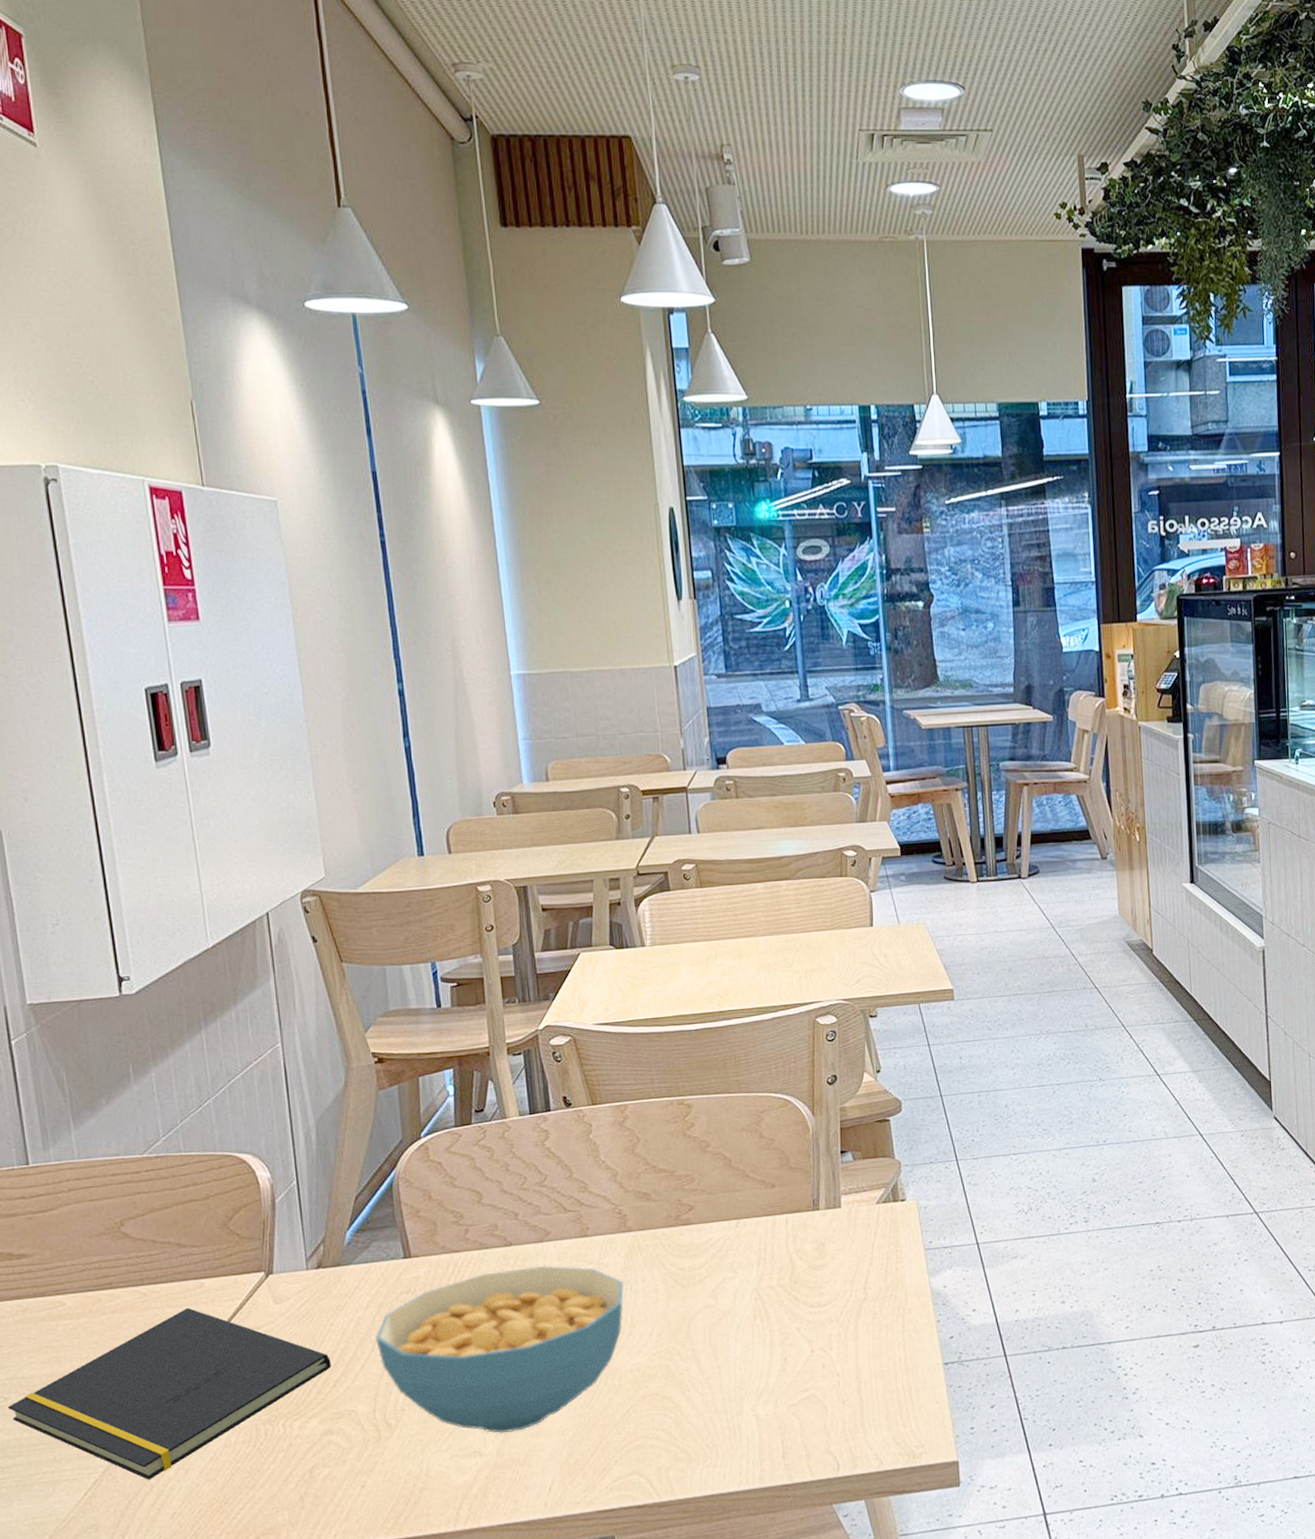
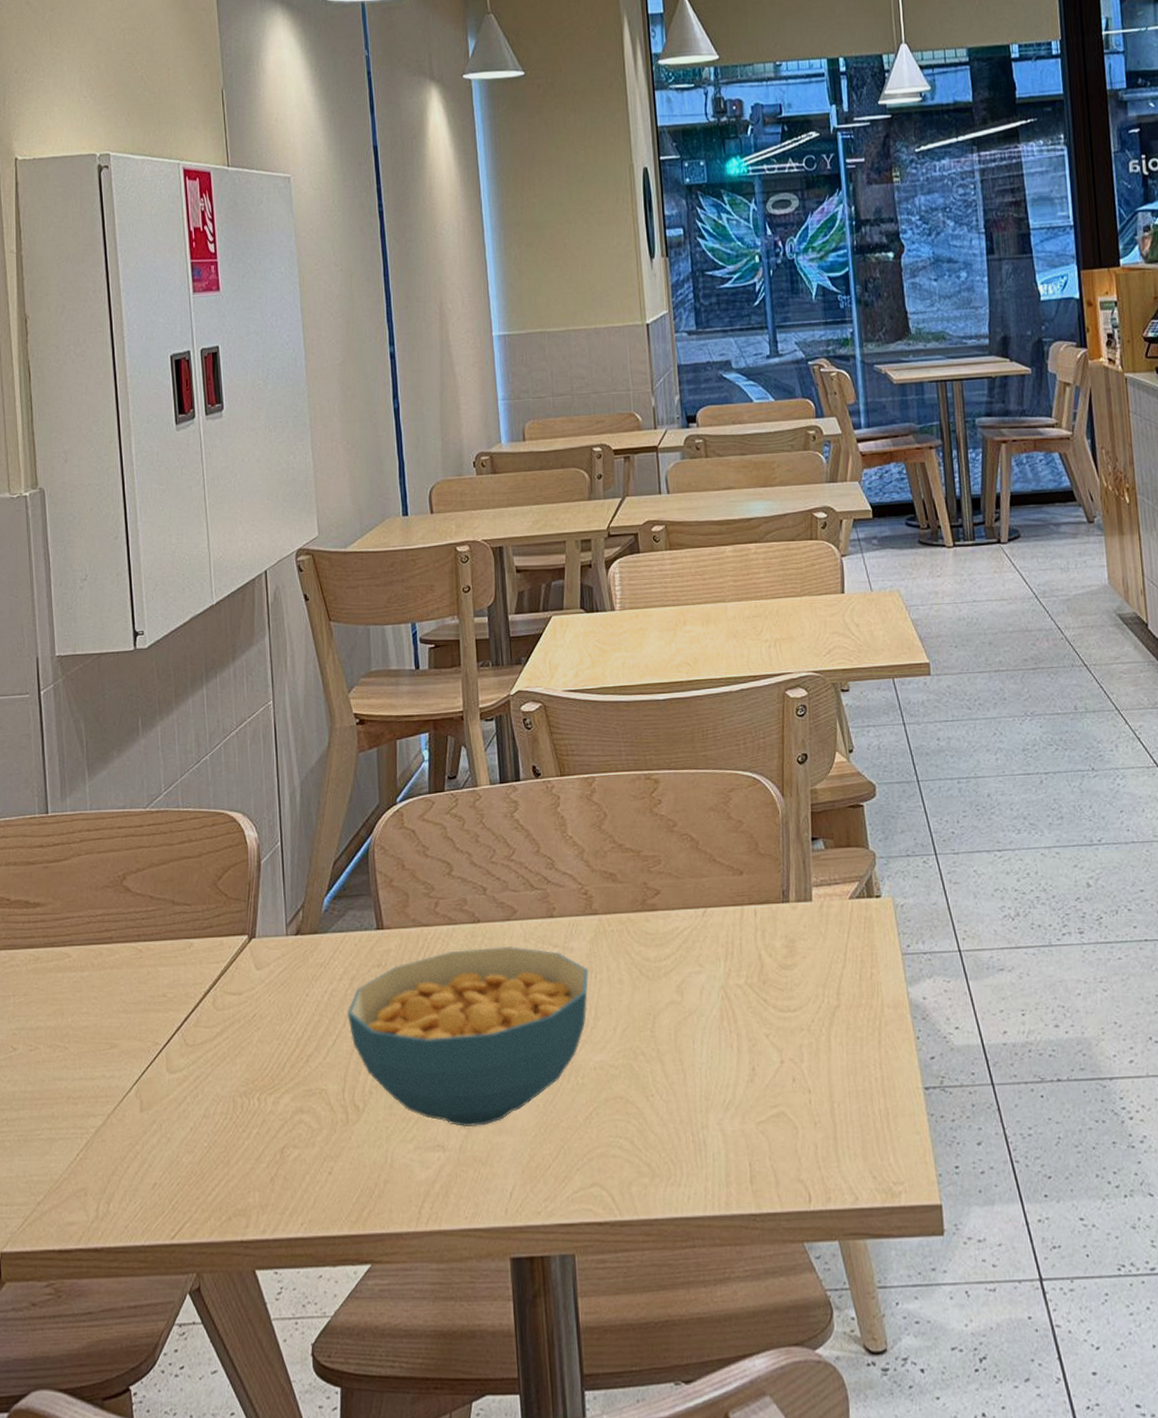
notepad: present [7,1307,331,1480] -> none [15,967,305,1146]

